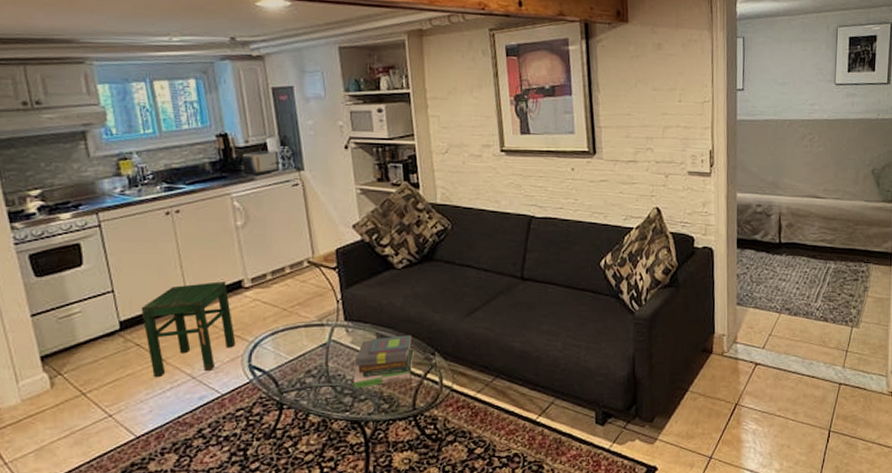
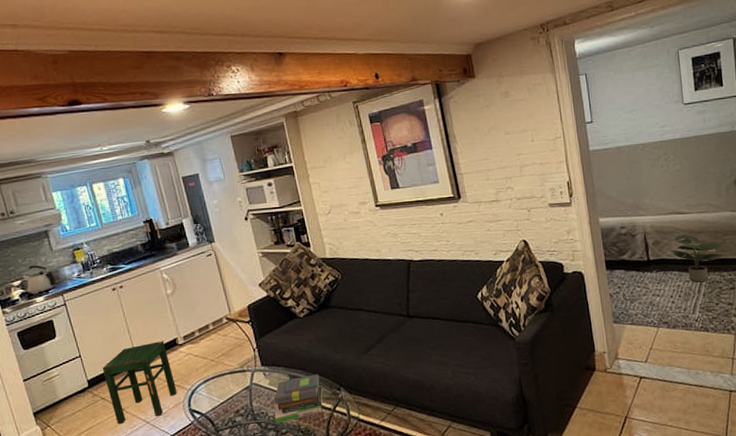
kettle: none [43,172,91,209] -> present [22,265,57,295]
toaster: present [242,150,280,176] -> none [165,228,195,252]
potted plant: none [802,219,854,271] -> present [671,234,724,283]

